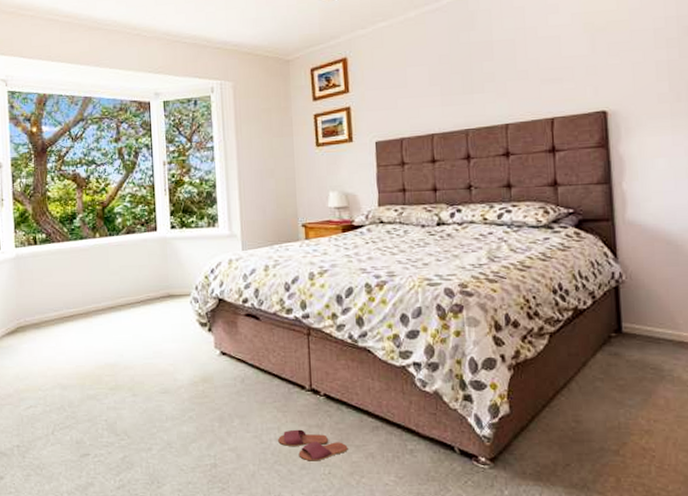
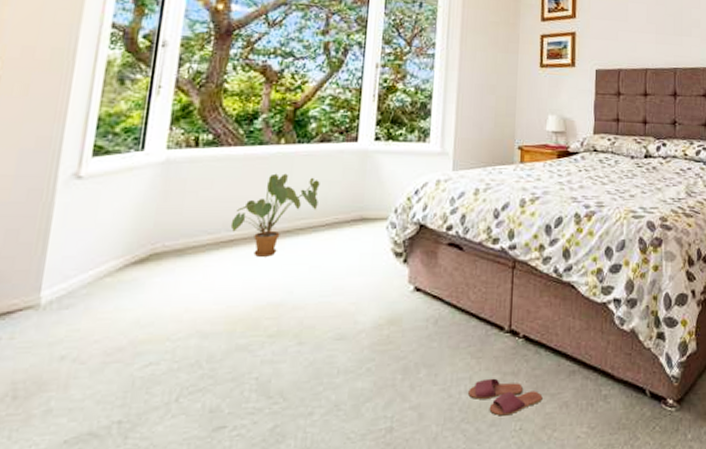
house plant: none [69,261,132,328] -> present [230,173,320,257]

